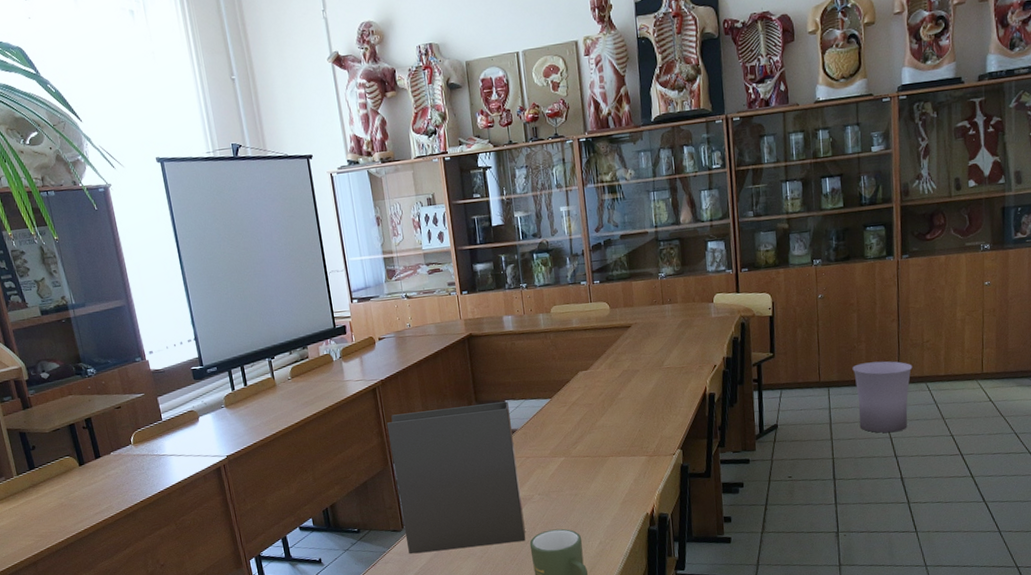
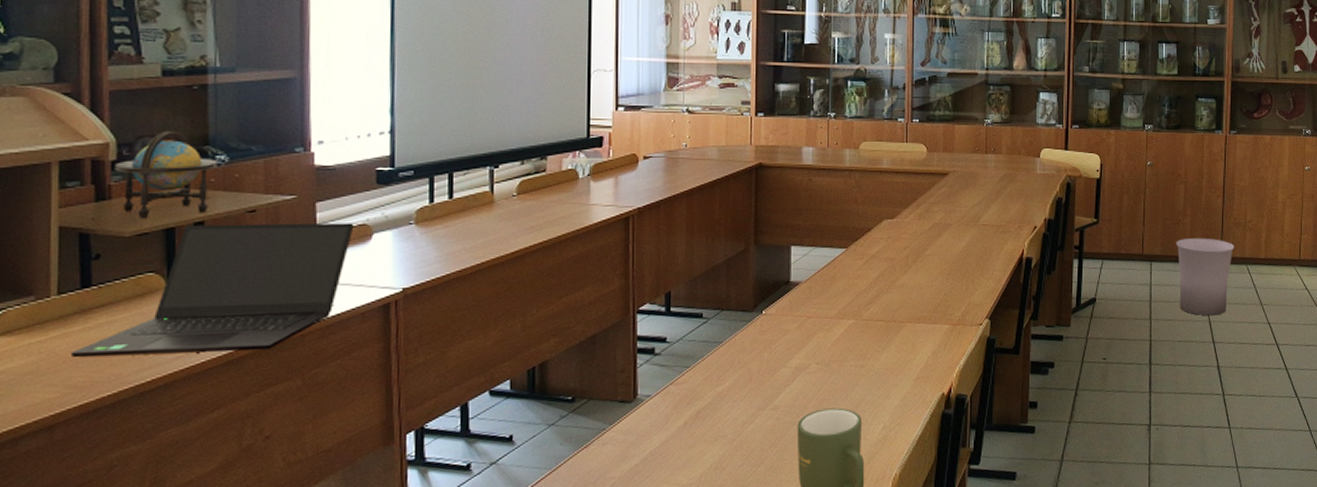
globe: none [28,354,91,419] -> present [115,130,218,218]
laptop: none [33,410,186,517] -> present [70,223,354,358]
binder: present [386,401,526,555] -> none [635,247,795,434]

